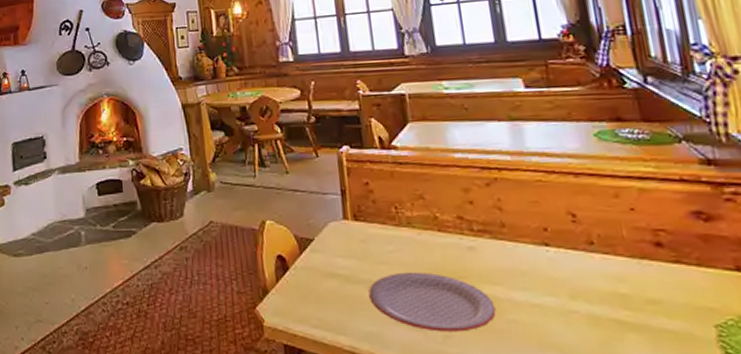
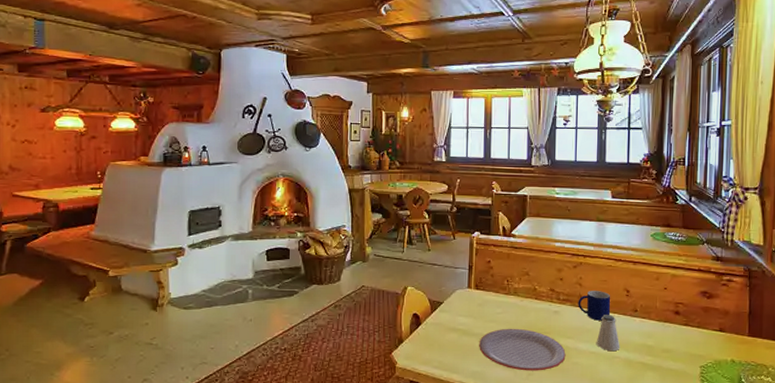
mug: none [500,216,553,259] -> present [578,291,611,321]
saltshaker: none [537,250,577,303] -> present [596,315,620,352]

